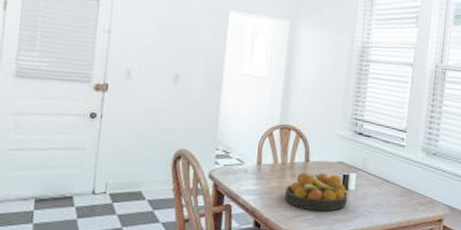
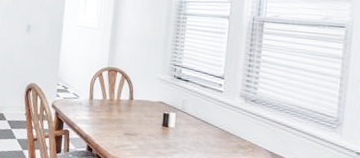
fruit bowl: present [285,172,348,212] -> none [112,108,168,145]

